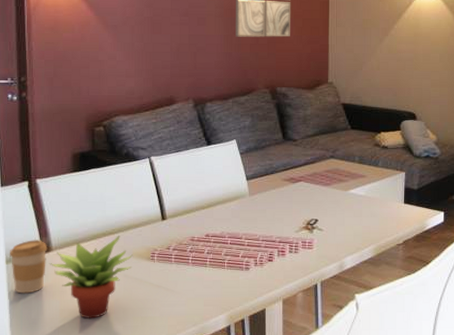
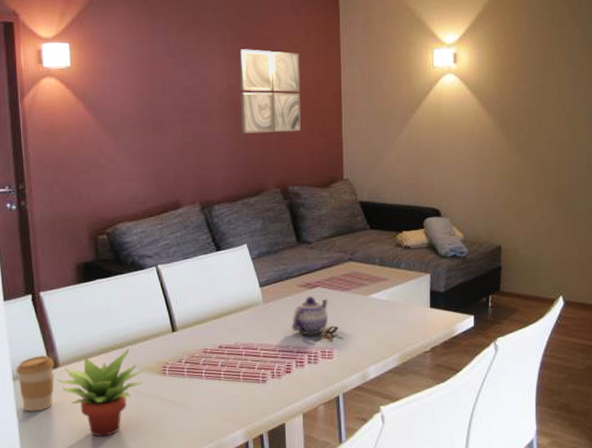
teapot: none [275,190,310,226] -> present [292,297,329,335]

